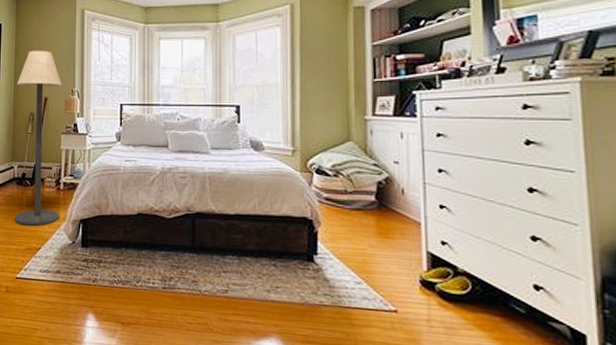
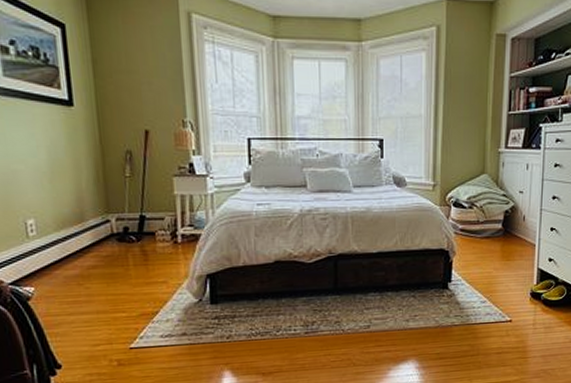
floor lamp: present [15,50,62,226] -> none [100,65,180,288]

